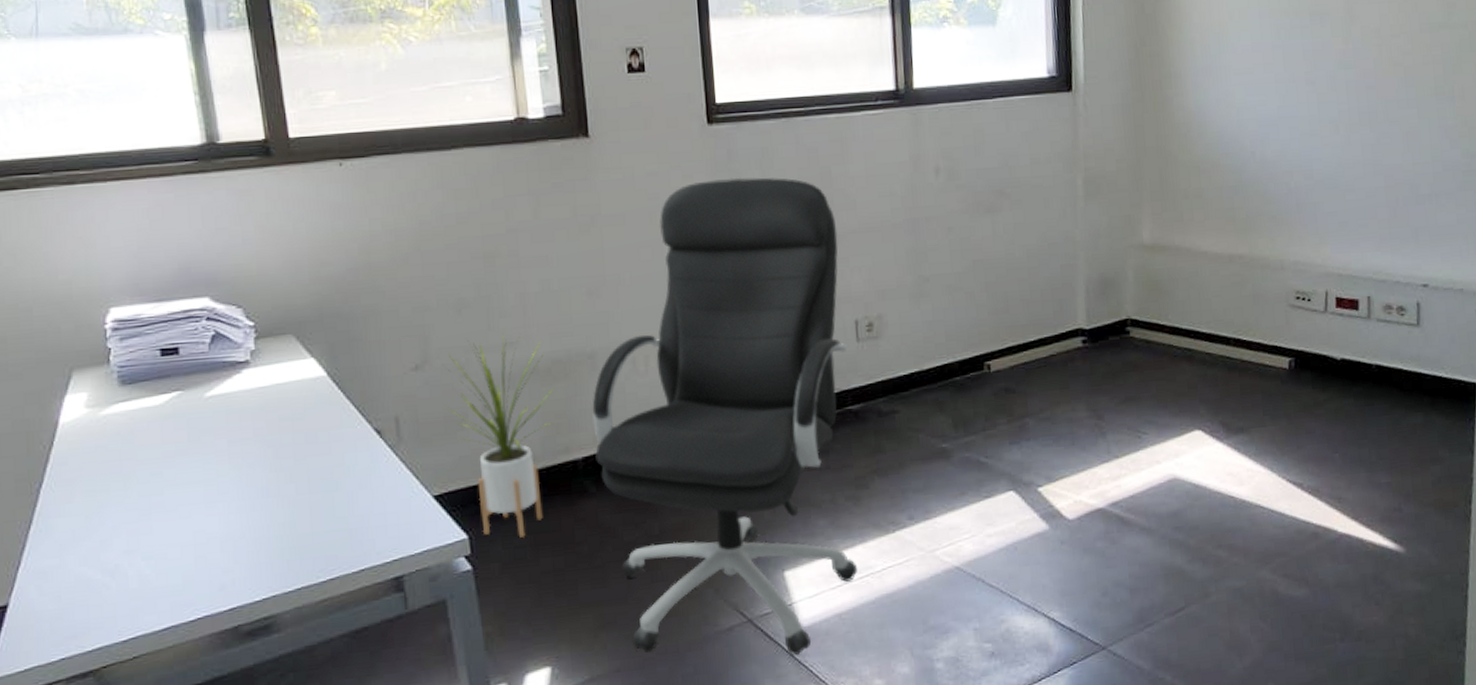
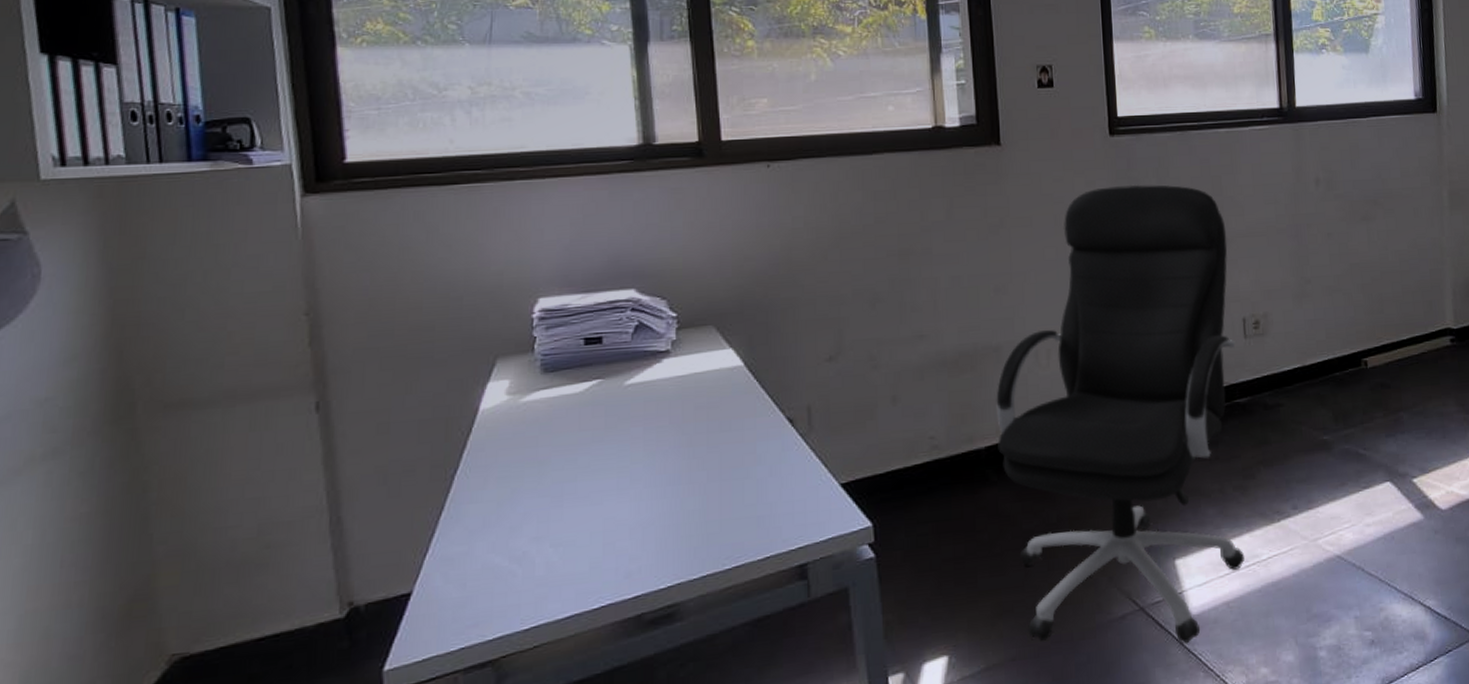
house plant: present [447,332,555,538] -> none [858,325,961,525]

